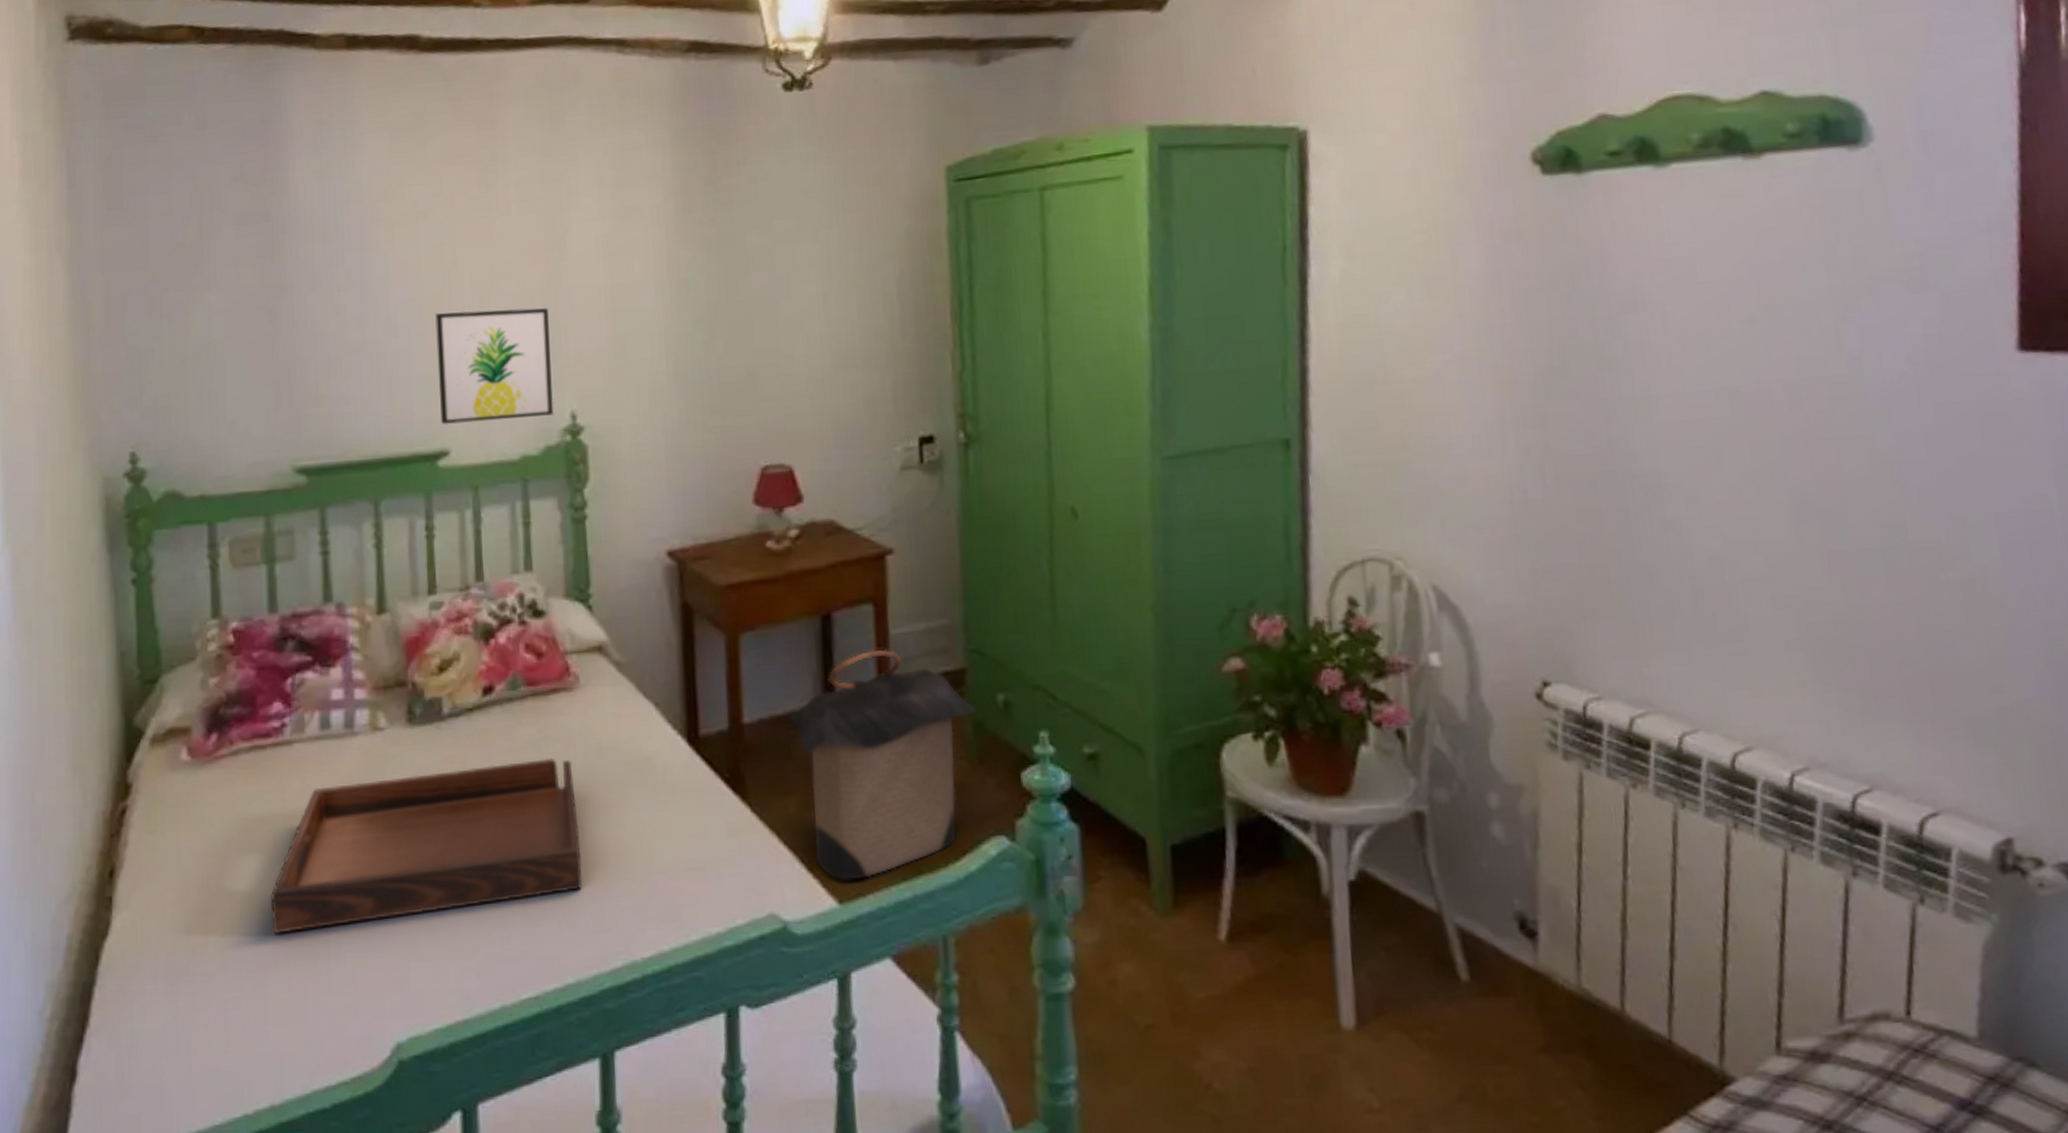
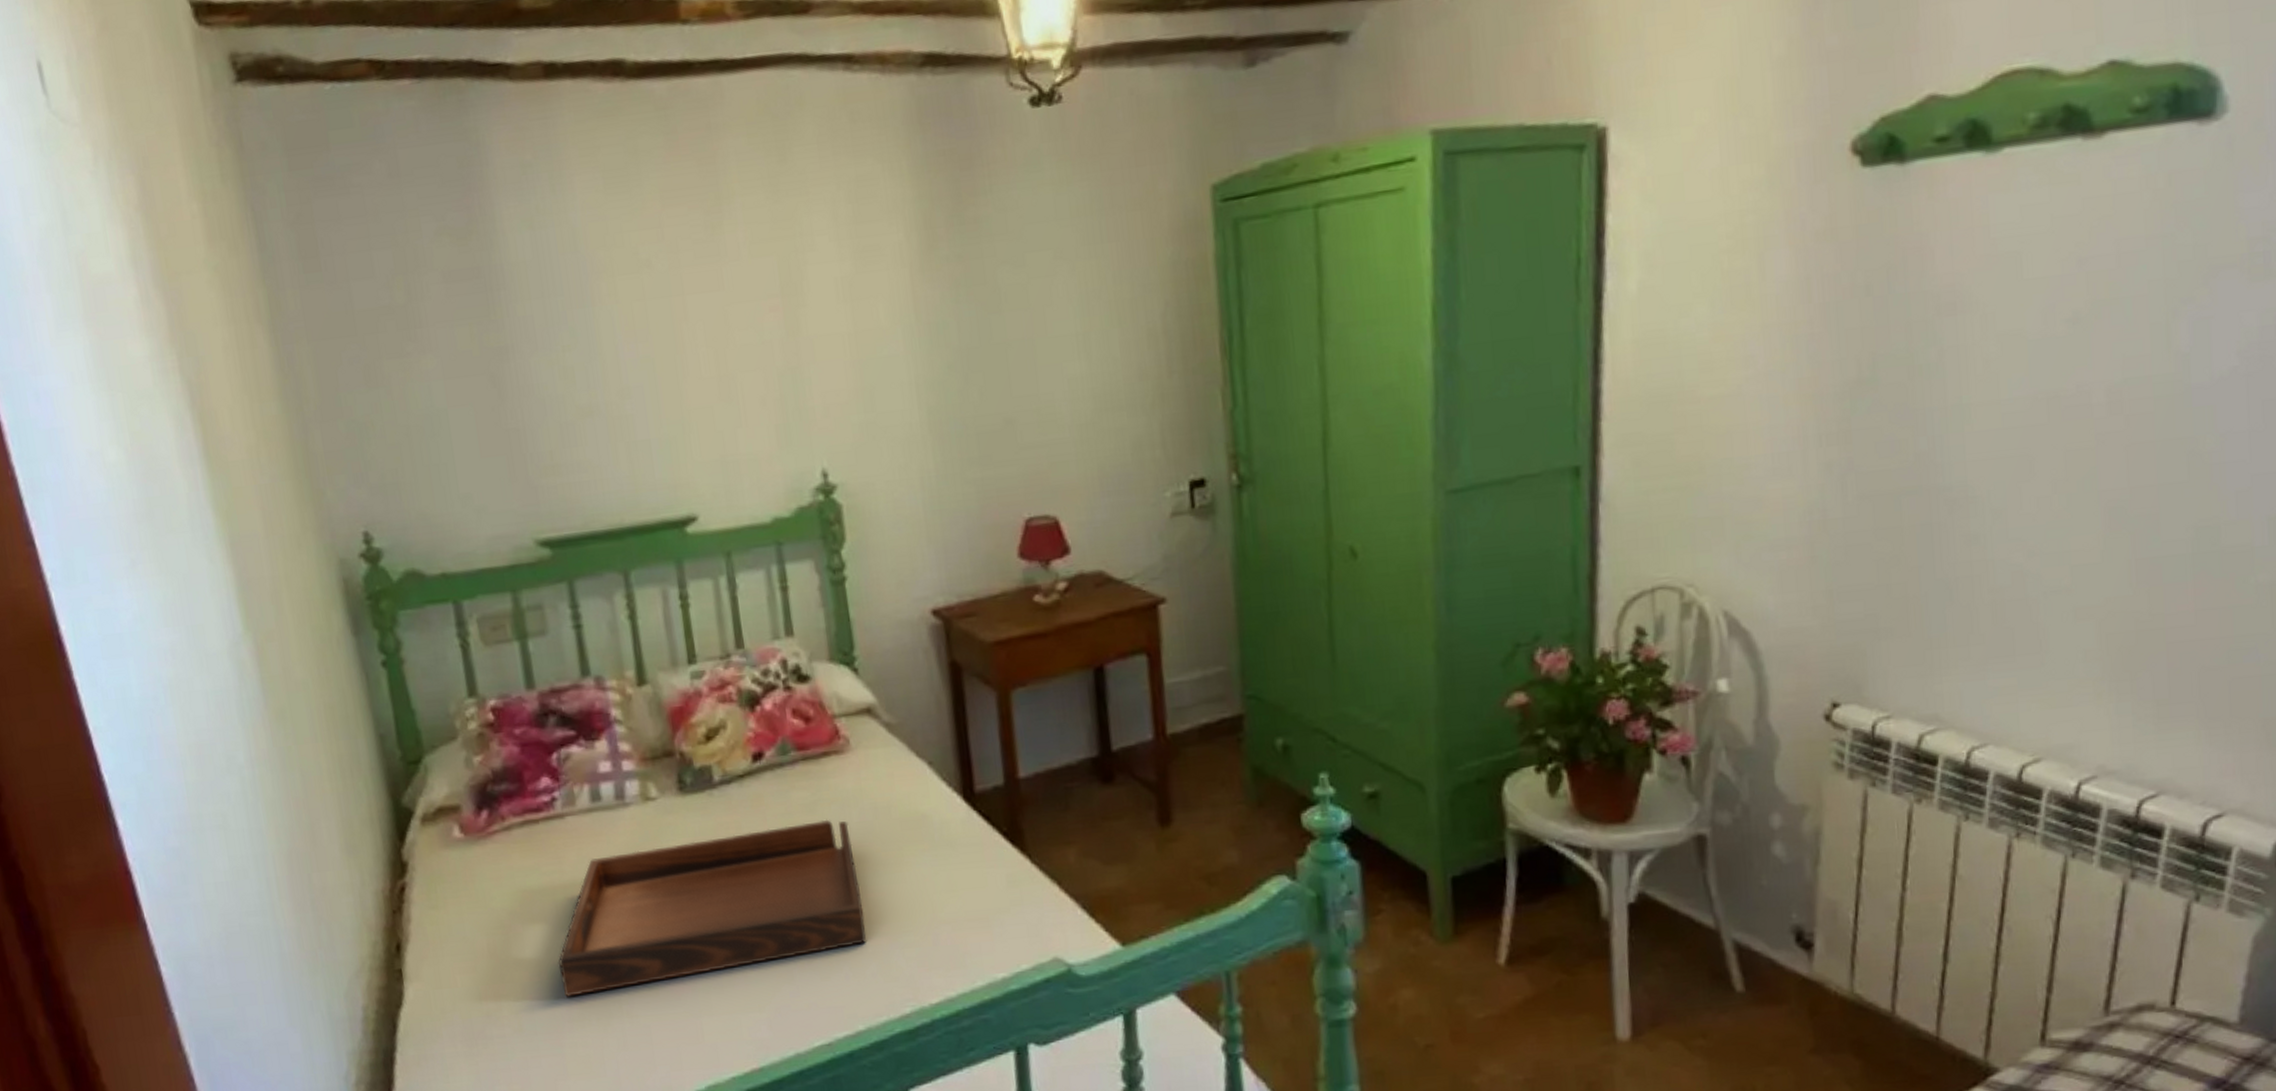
wall art: present [435,308,554,425] -> none [669,360,804,490]
laundry hamper: present [789,649,977,881] -> none [1065,699,1255,924]

